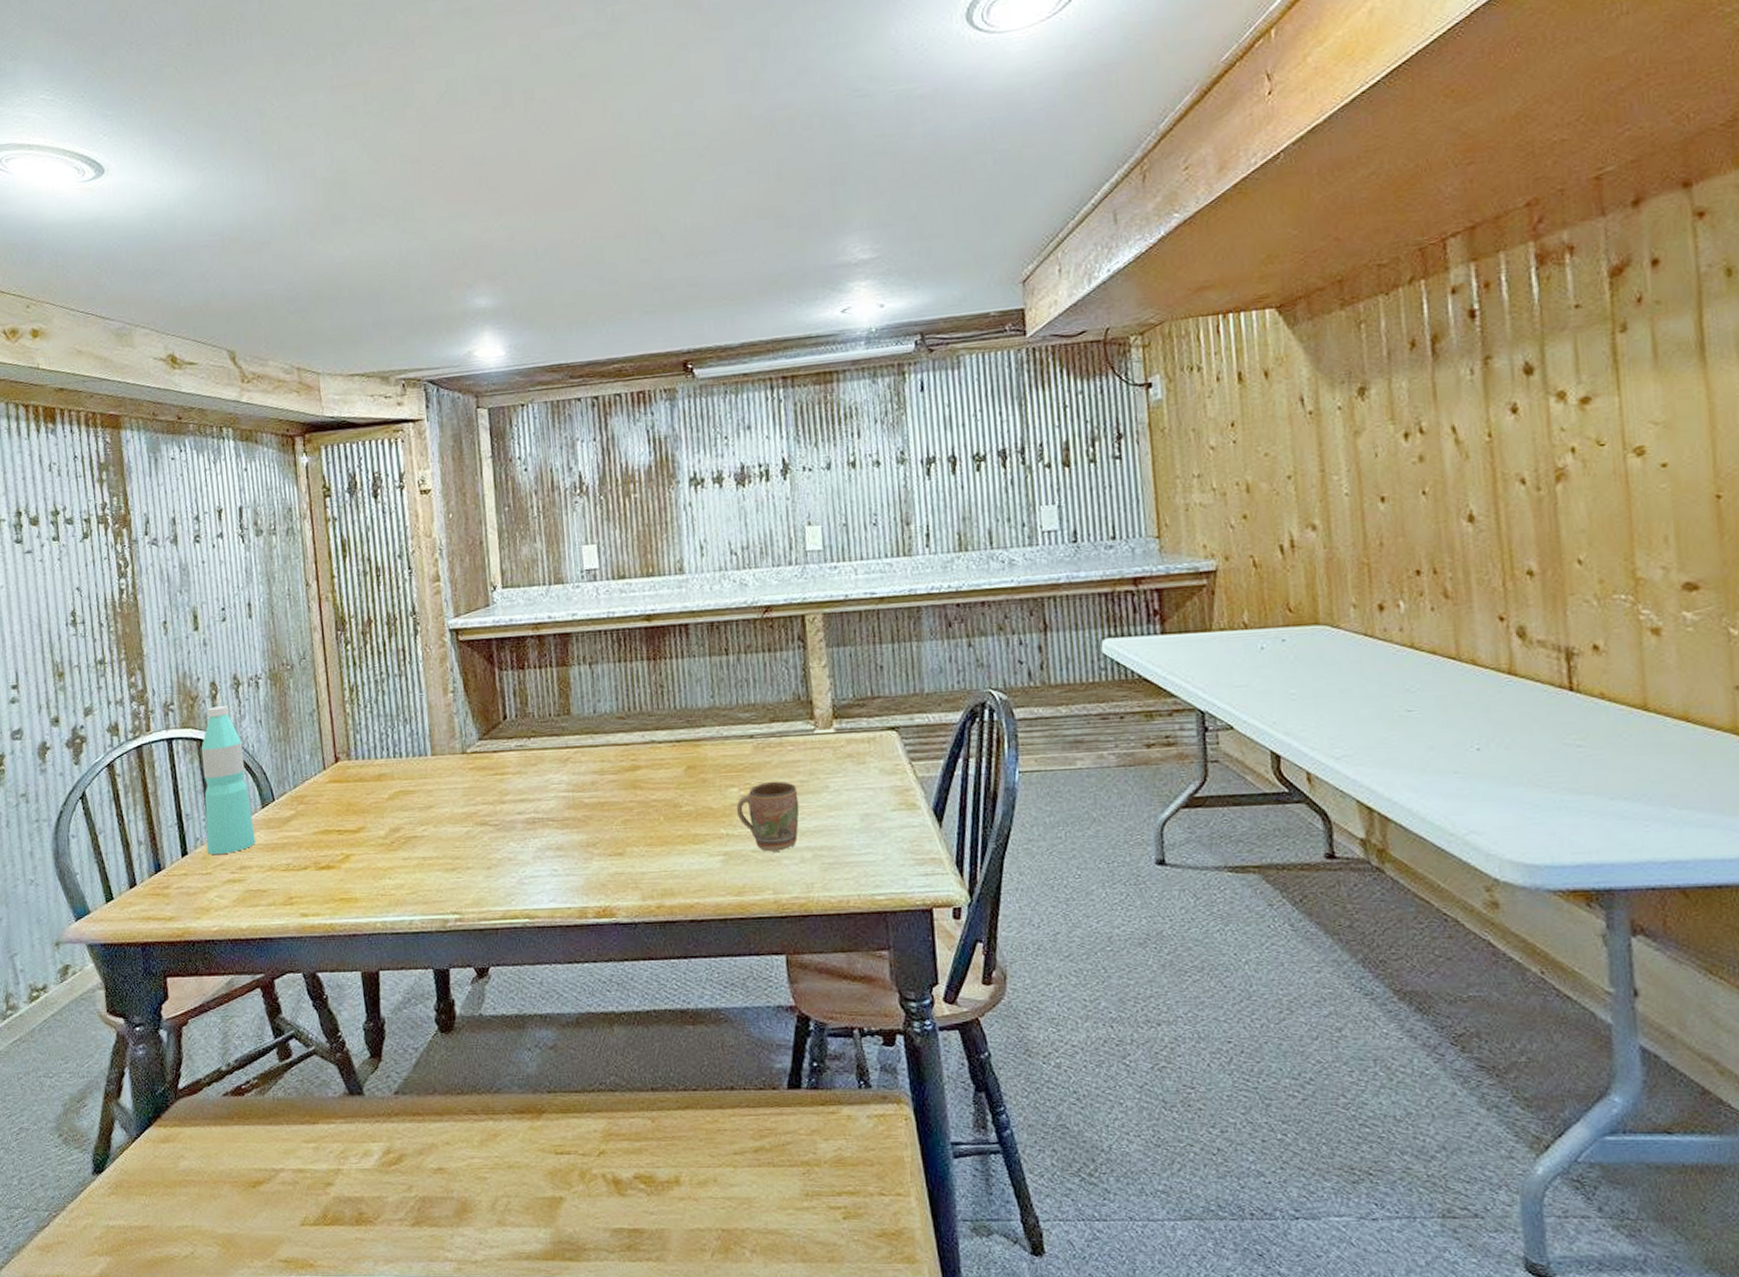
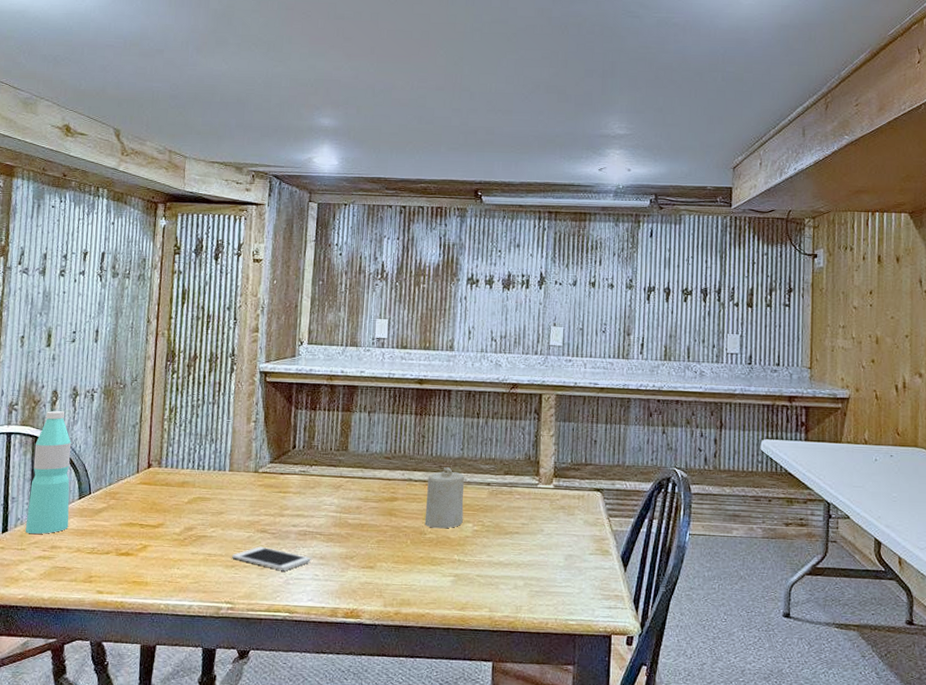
cell phone: none [451,842,546,868] -> present [232,546,311,570]
candle: none [674,721,726,799] -> present [424,467,465,529]
mug: present [736,781,800,852] -> none [469,521,519,578]

